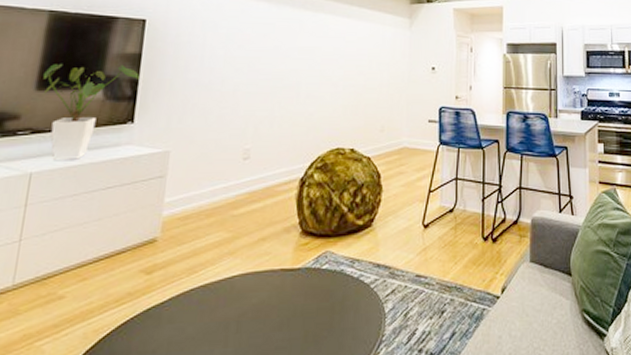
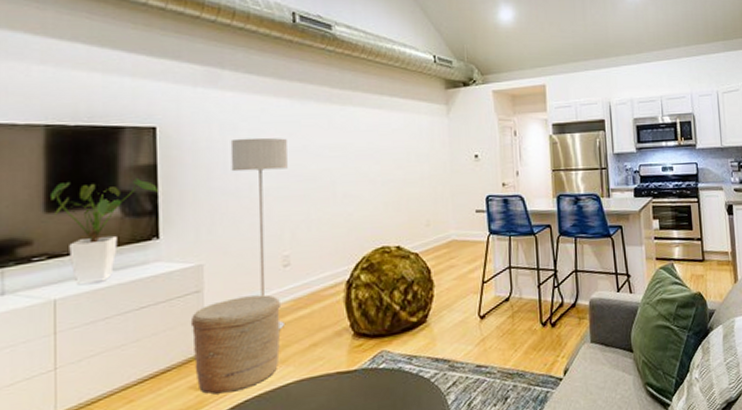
woven basket: none [148,185,236,280] -> present [190,294,281,395]
floor lamp: none [207,35,261,220] -> present [230,137,288,329]

